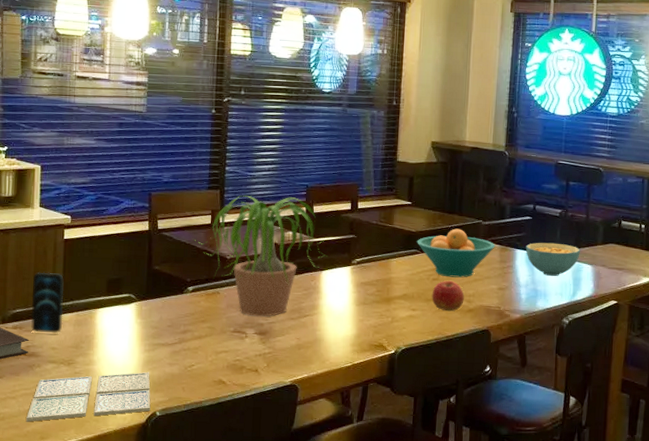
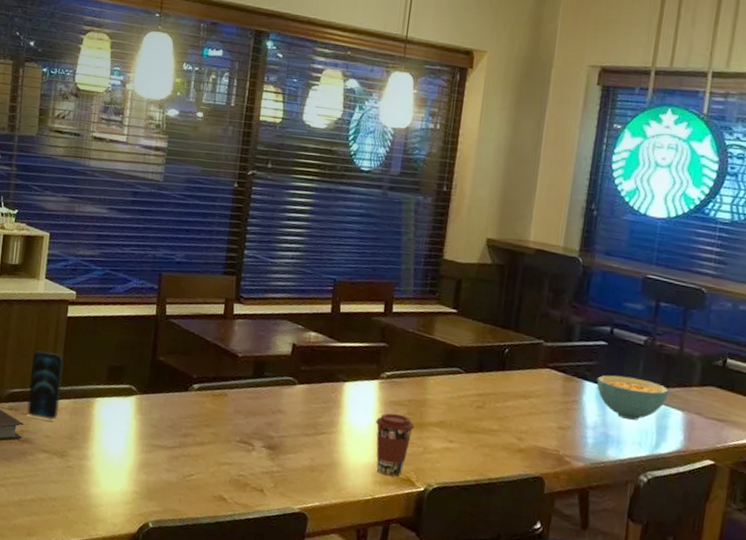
drink coaster: present [26,372,151,422] -> none [14,469,146,521]
potted plant: present [195,195,327,317] -> none [205,284,354,429]
coffee cup: none [350,292,383,344] -> present [376,413,415,477]
fruit bowl: present [417,228,495,278] -> none [460,347,558,409]
apple: present [432,280,464,312] -> none [474,410,515,449]

